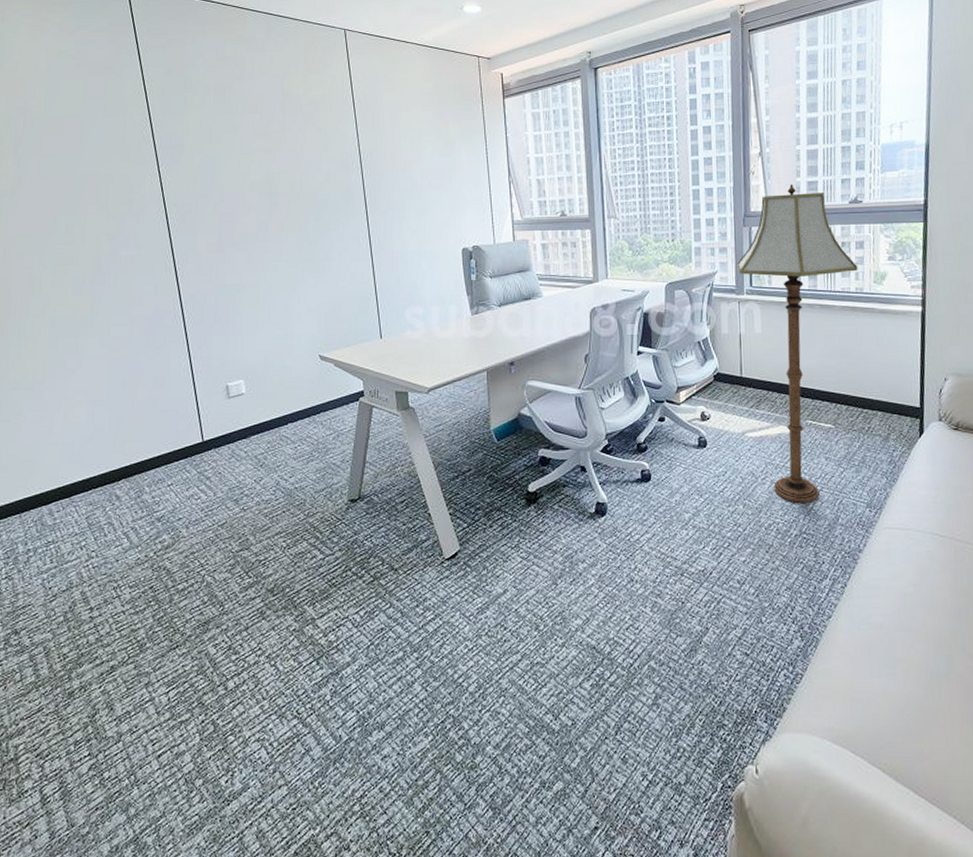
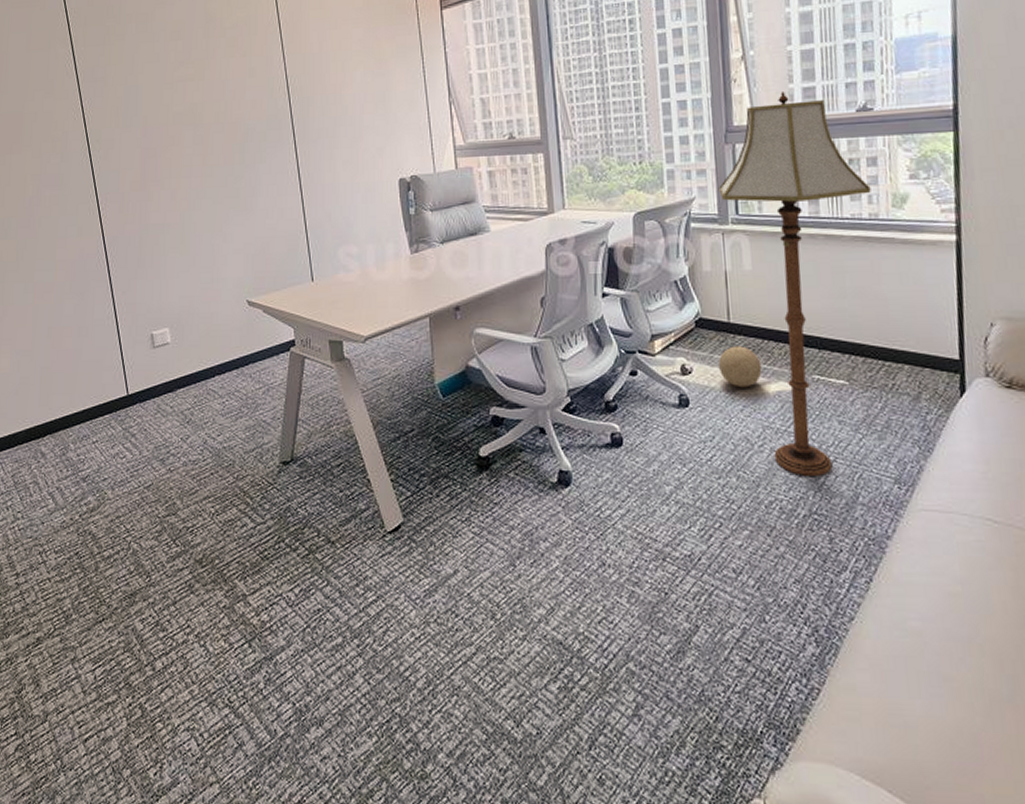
decorative ball: none [732,396,767,431] -> present [719,346,762,388]

